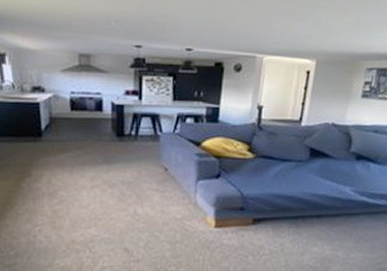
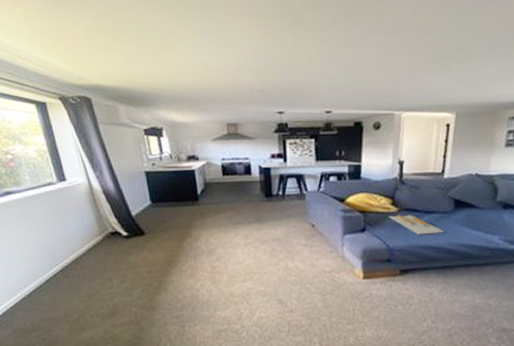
tray: none [244,162,299,183] -> present [388,215,445,235]

